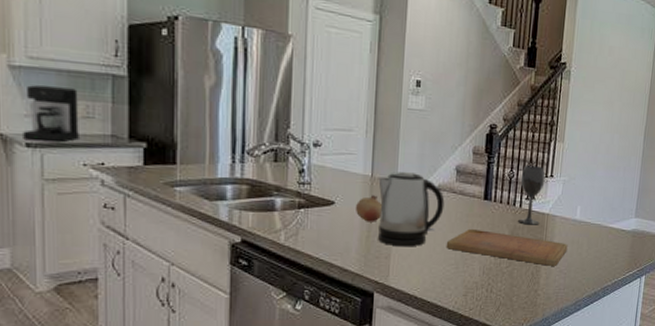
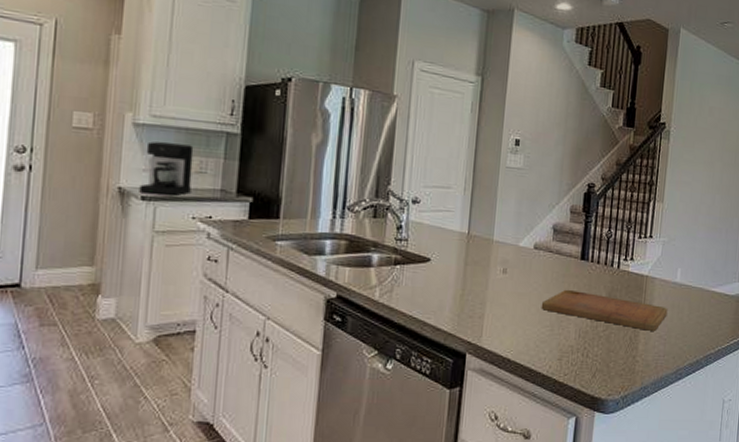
fruit: present [355,195,382,222] -> none [450,253,477,281]
kettle: present [377,171,445,247] -> none [471,229,541,307]
wine glass: present [518,165,546,225] -> none [616,225,645,287]

